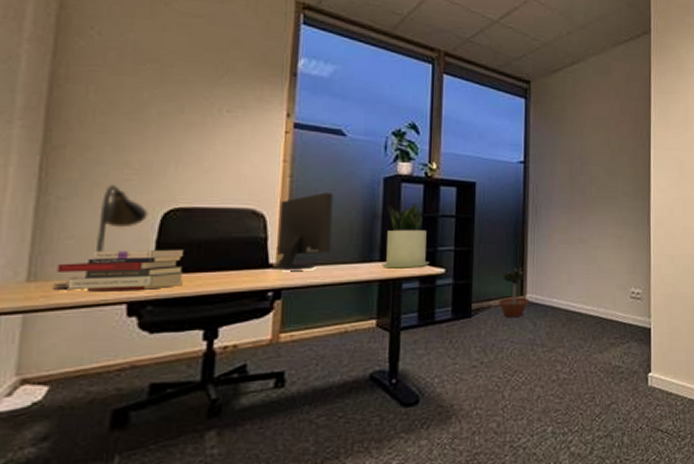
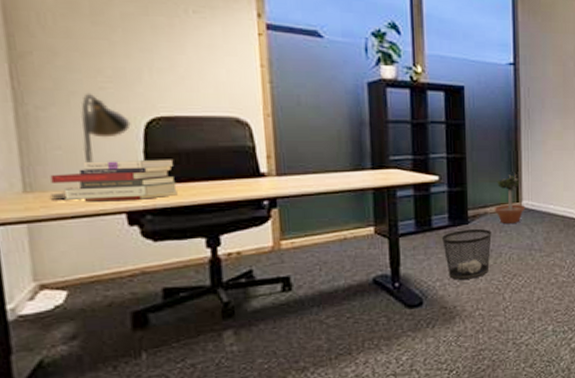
computer monitor: present [271,192,334,271] -> none [263,99,321,180]
planter: present [382,203,430,268] -> none [374,109,423,176]
waste bin: none [443,322,494,376] -> present [441,228,492,280]

